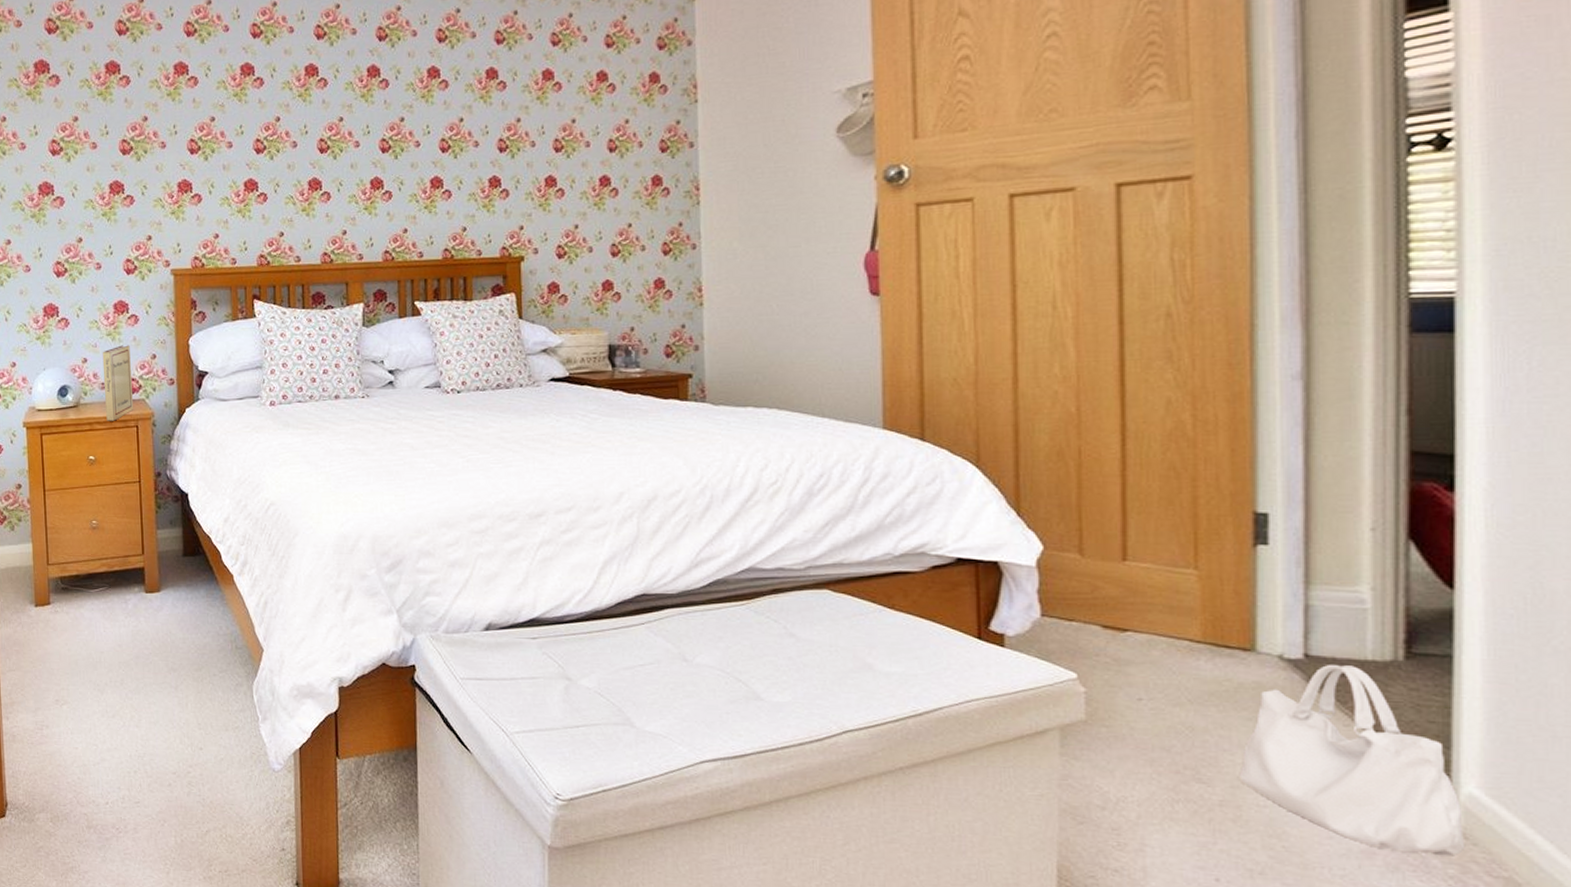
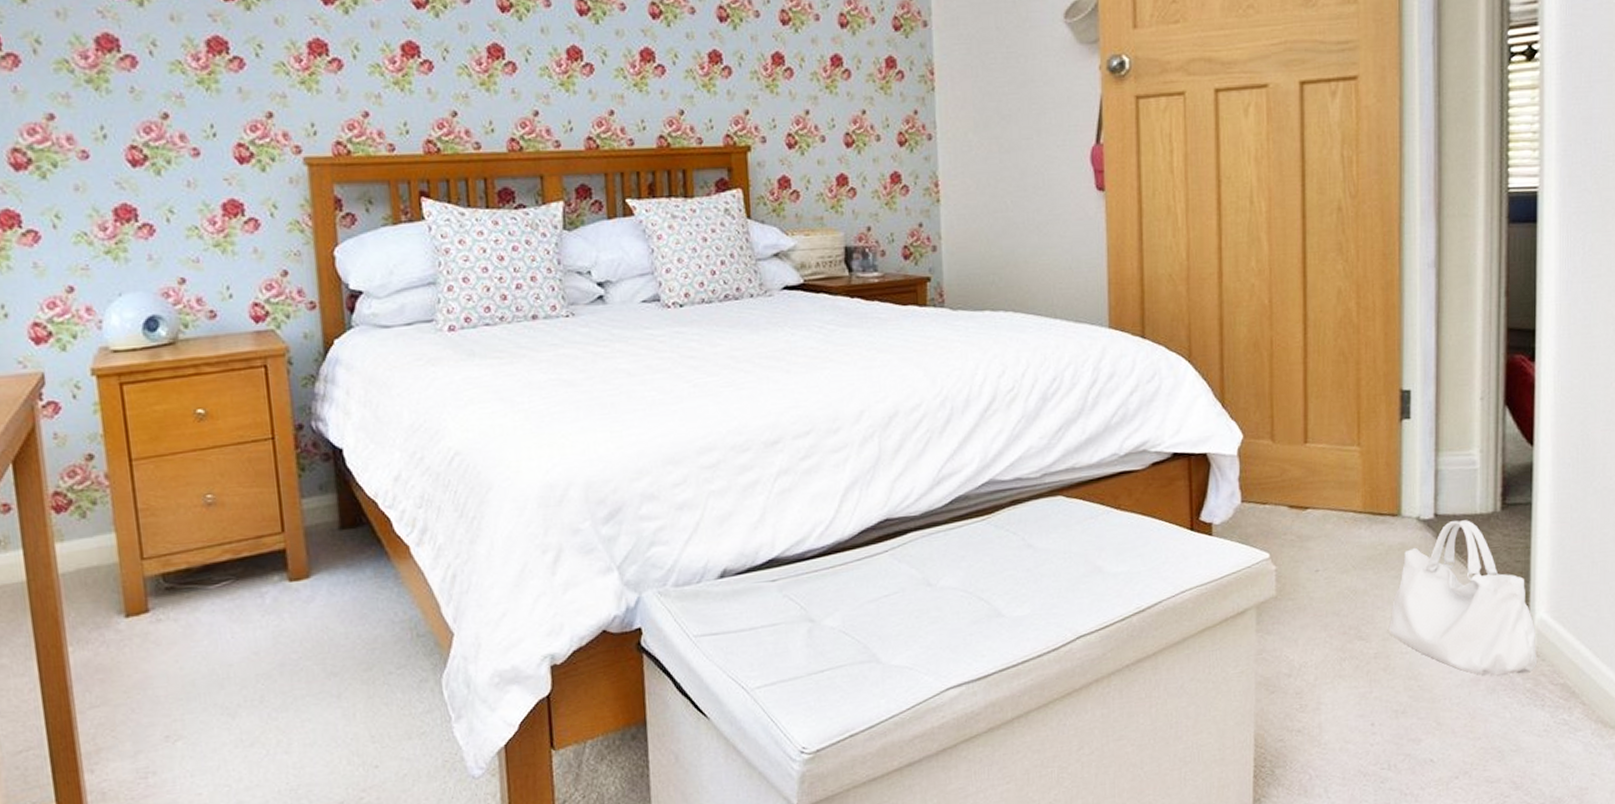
book: present [102,345,134,421] -> none [208,258,260,362]

